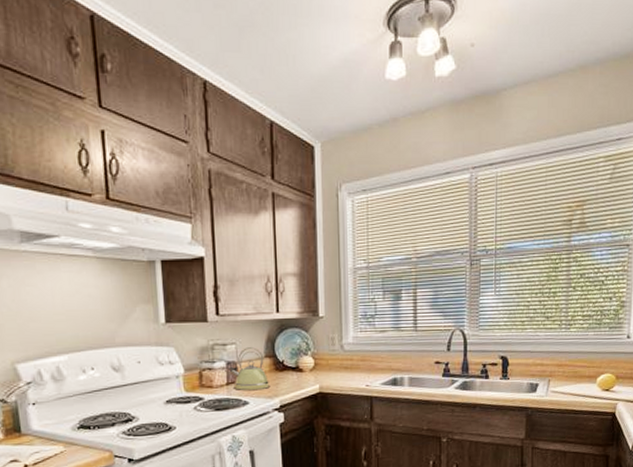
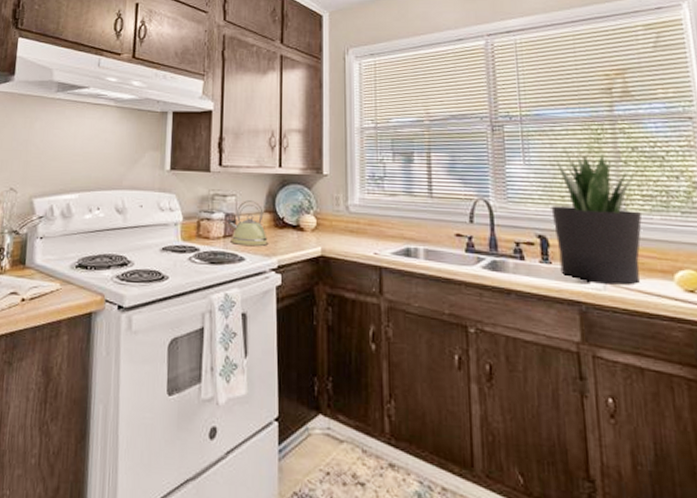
planter: none [513,279,581,392] -> present [551,149,643,286]

